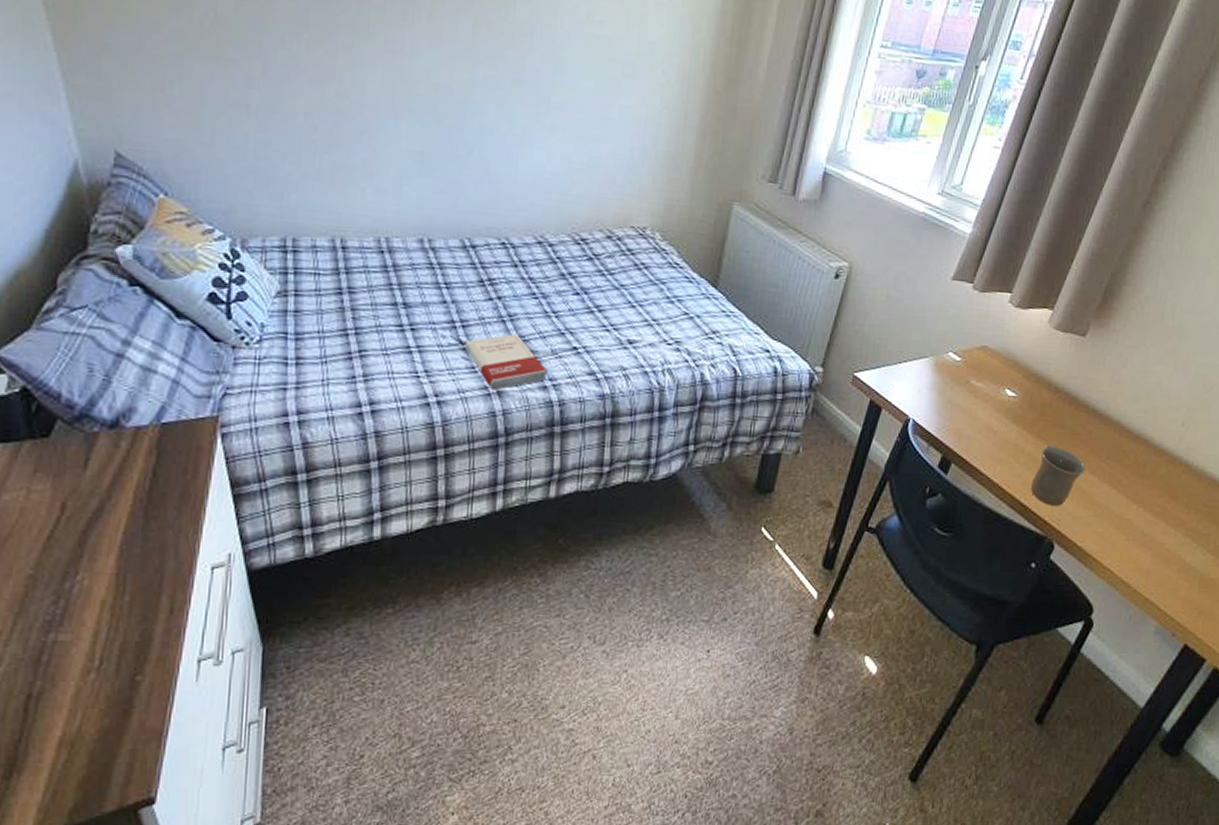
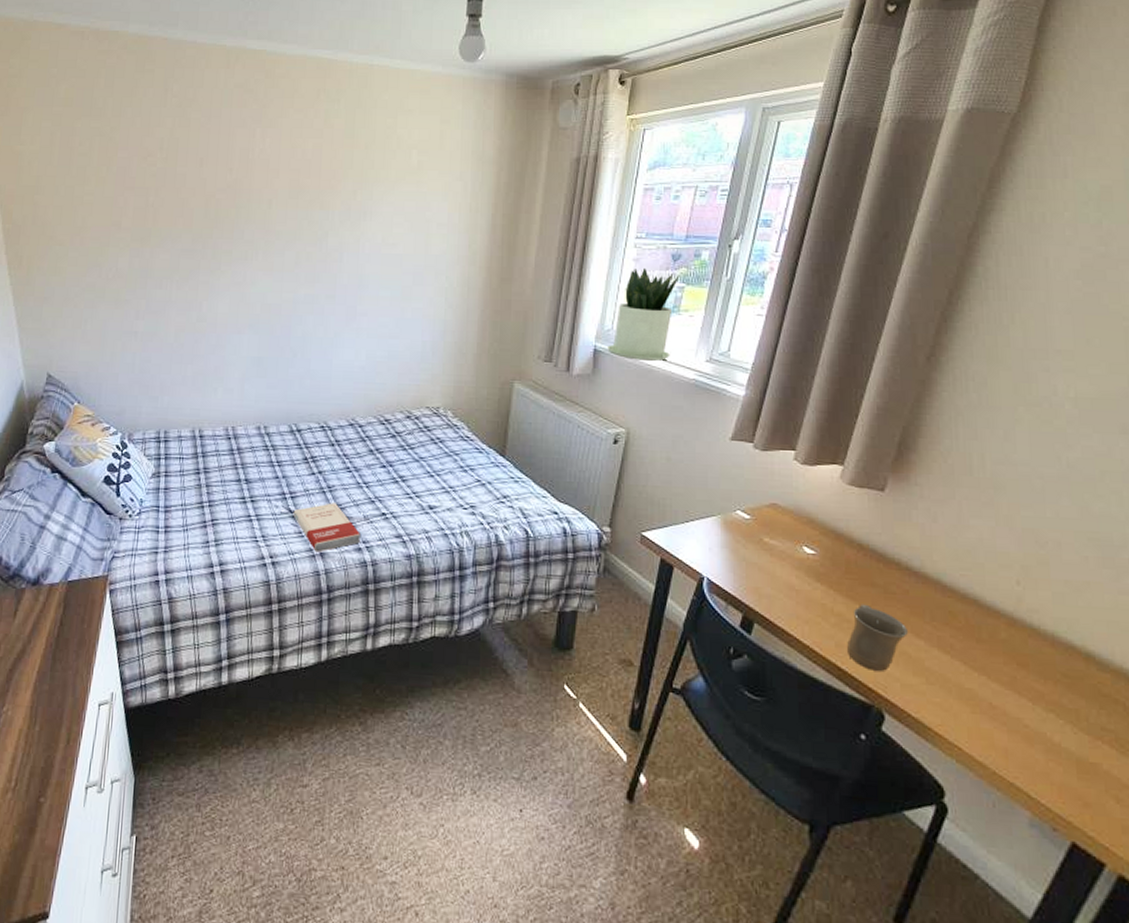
planter: none [838,82,922,191] -> present [607,267,680,362]

